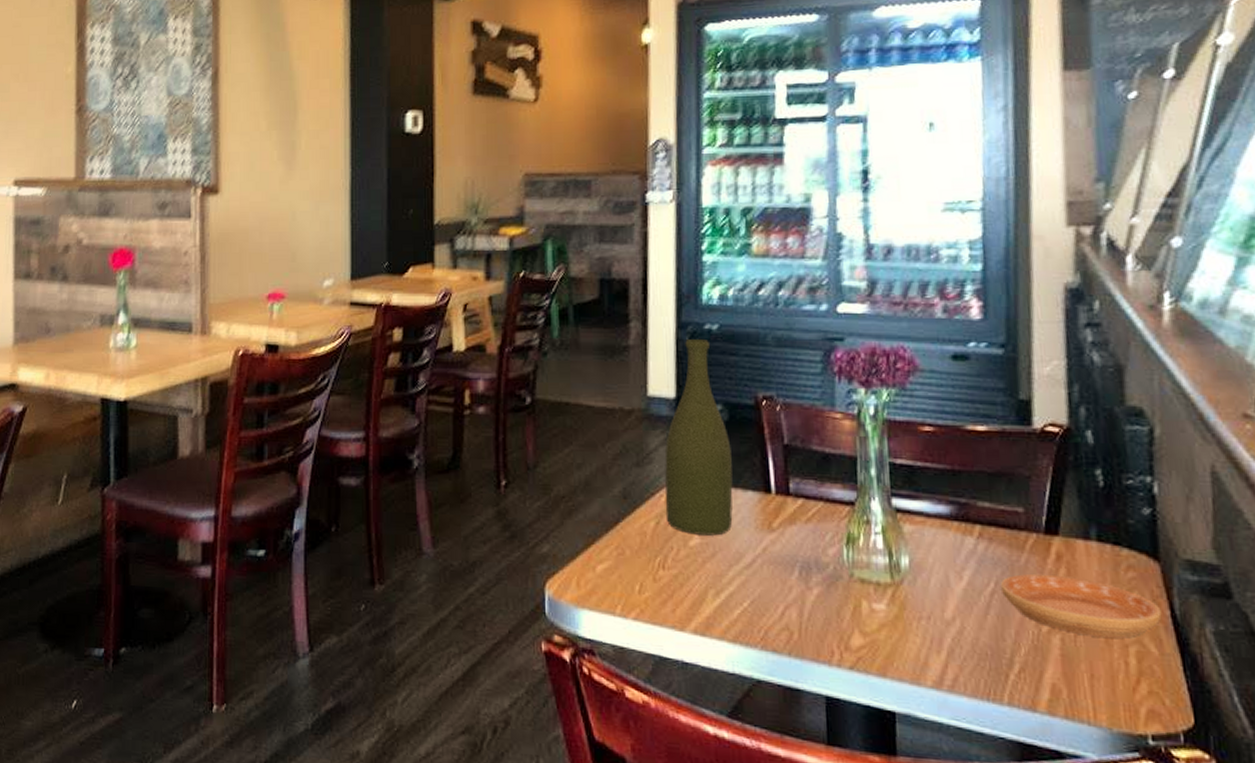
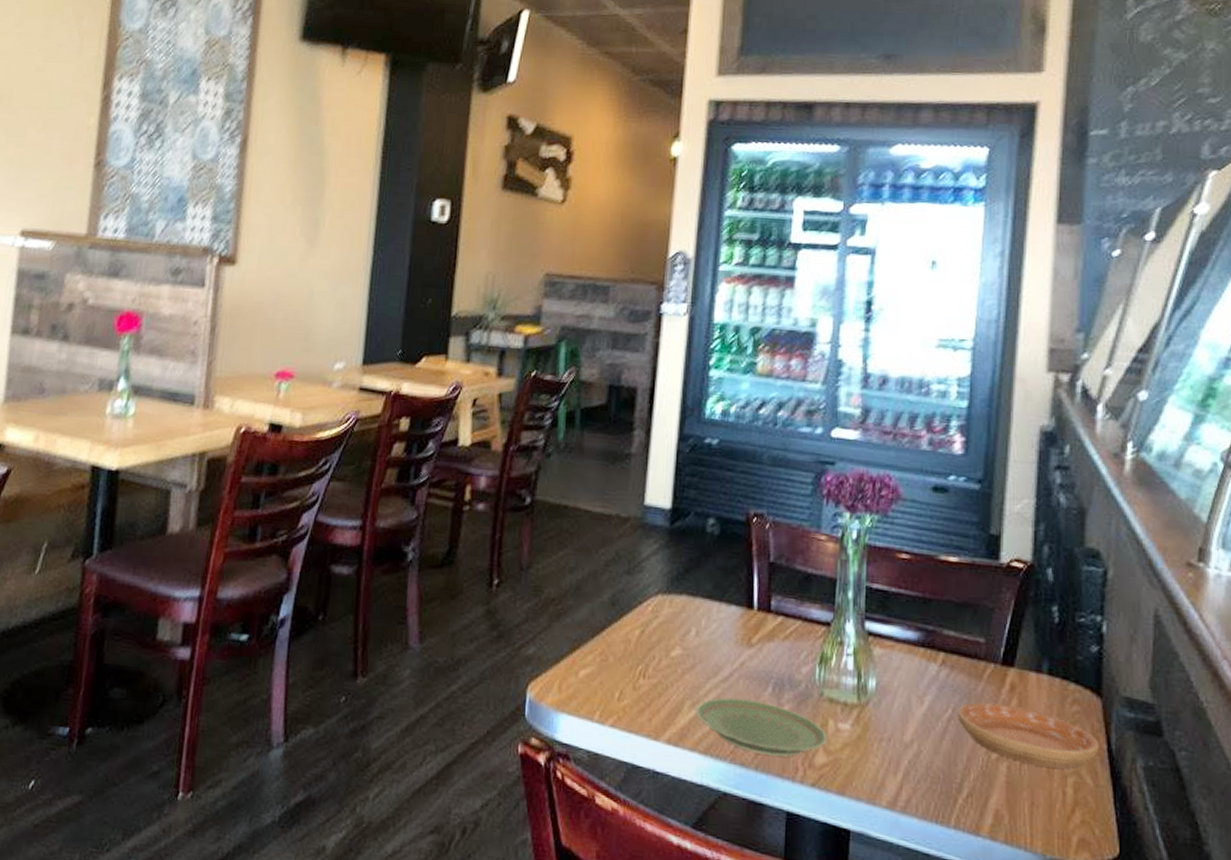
bottle: present [664,339,733,536] -> none [651,452,720,648]
plate: none [720,584,863,642] -> present [695,697,828,757]

